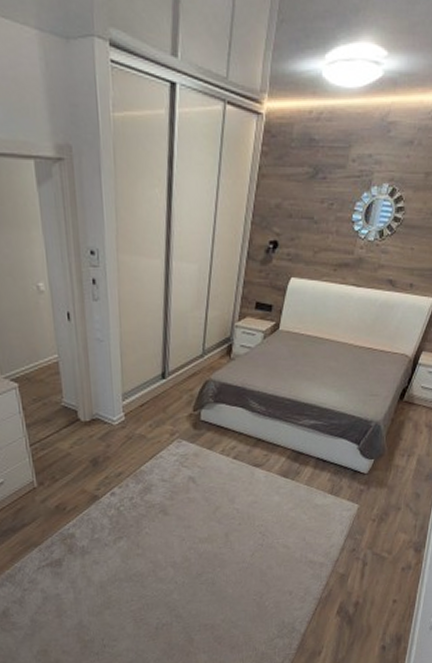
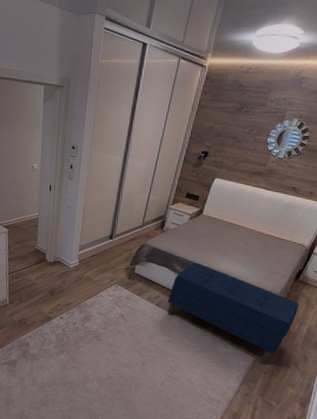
bench: none [247,396,406,510] -> present [167,263,299,364]

